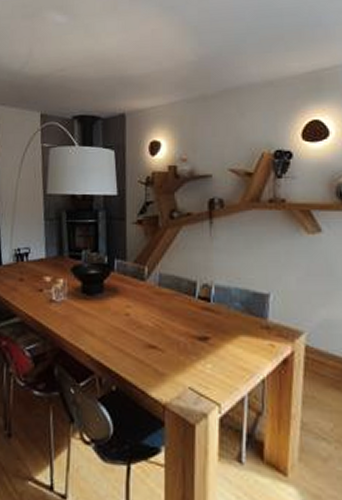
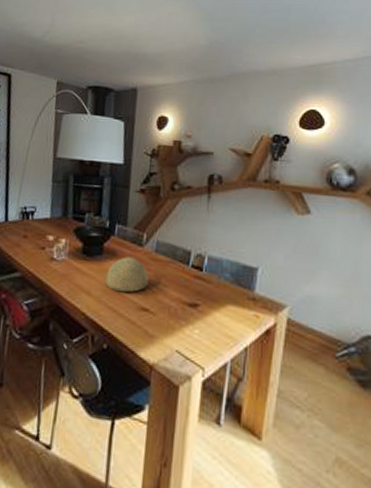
bowl: none [109,293,155,331] -> present [105,257,150,293]

